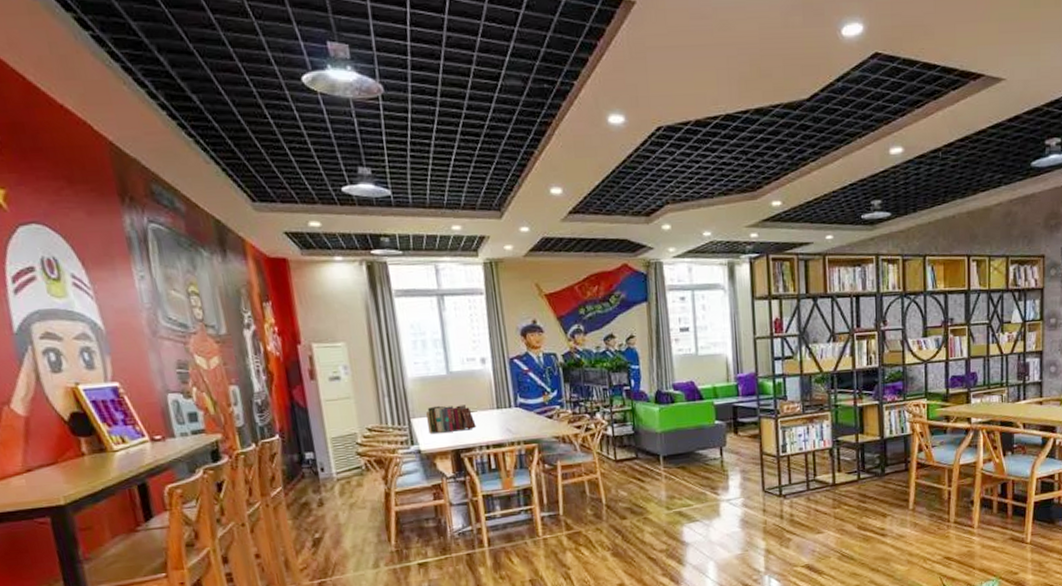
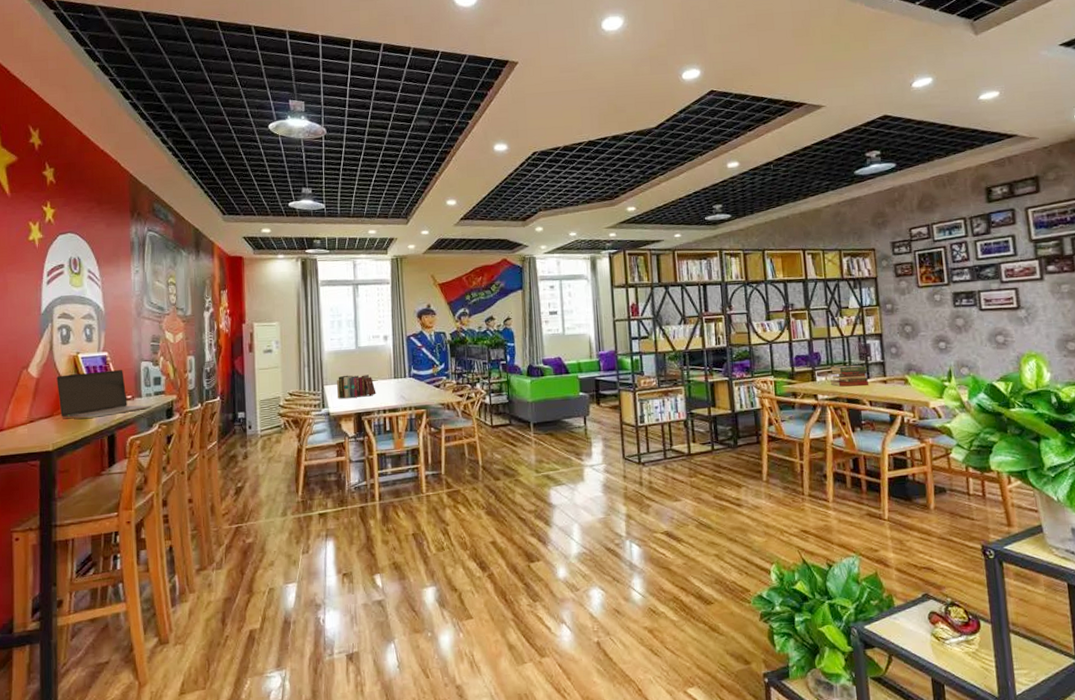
laptop: none [53,404,191,467] -> present [56,370,152,420]
books: none [985,385,1025,409] -> present [830,364,869,387]

